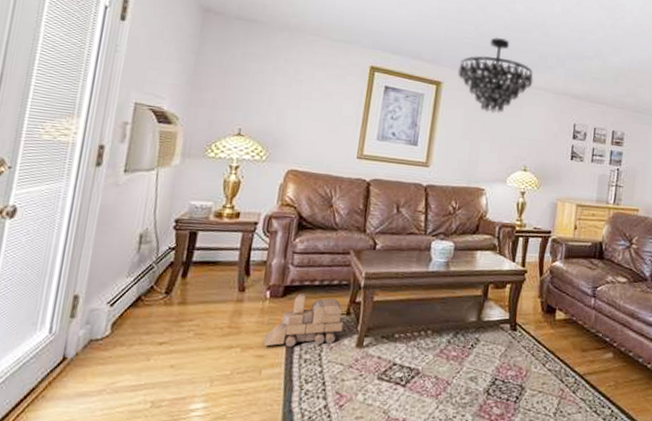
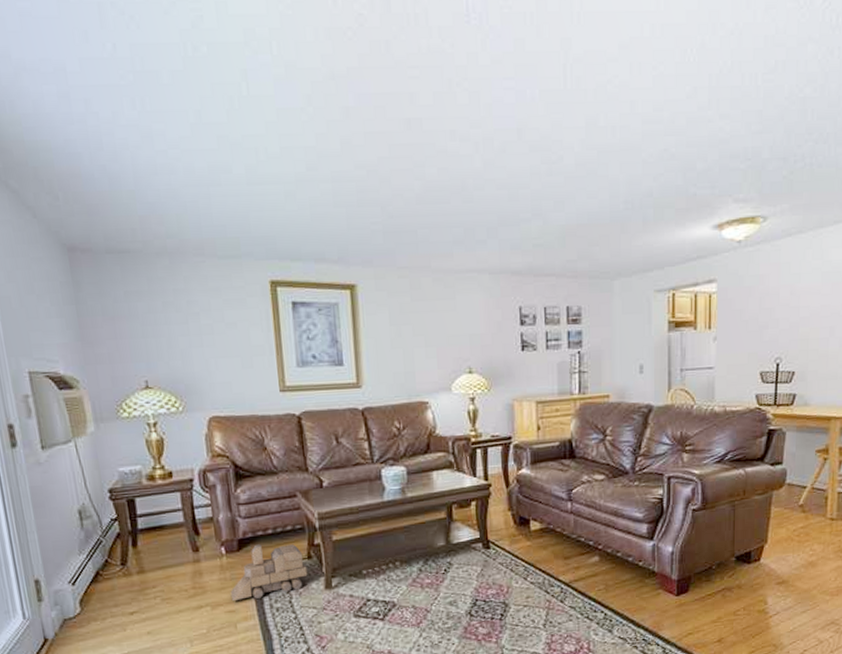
chandelier: present [458,37,533,113] -> none [371,215,463,312]

